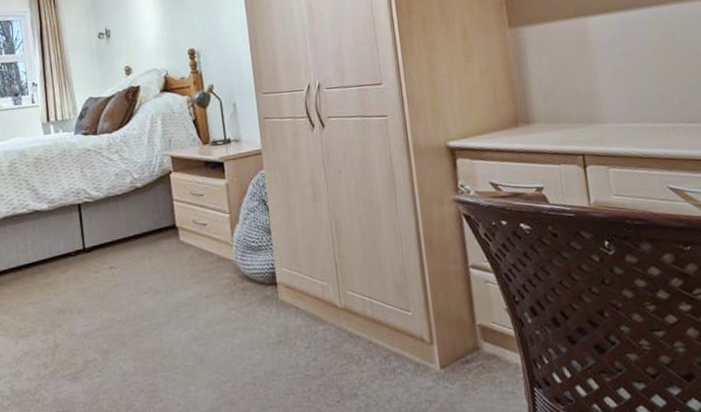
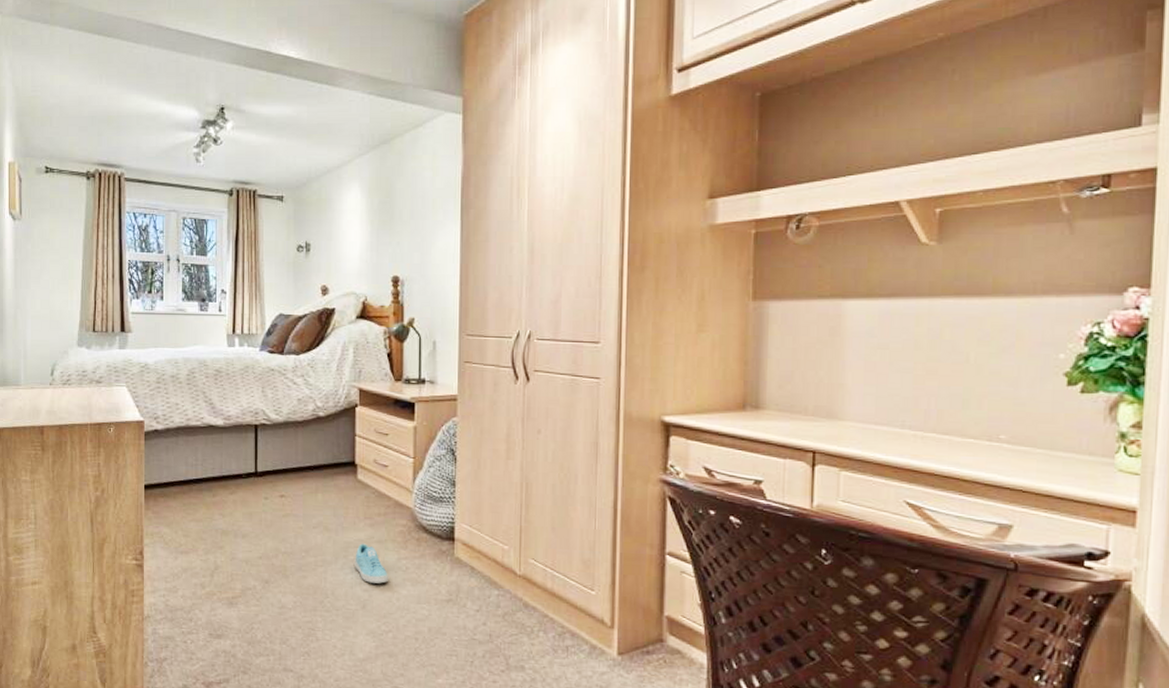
sneaker: none [187,300,222,338] -> present [355,543,389,584]

